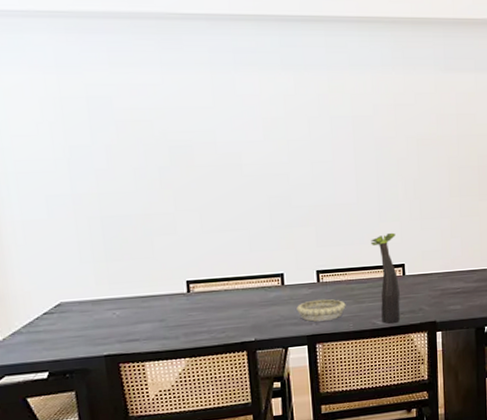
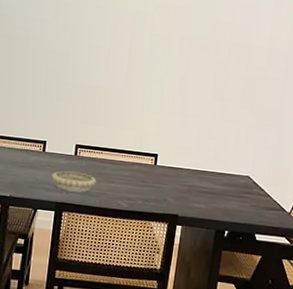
plant: present [371,232,401,324] -> none [127,122,154,208]

